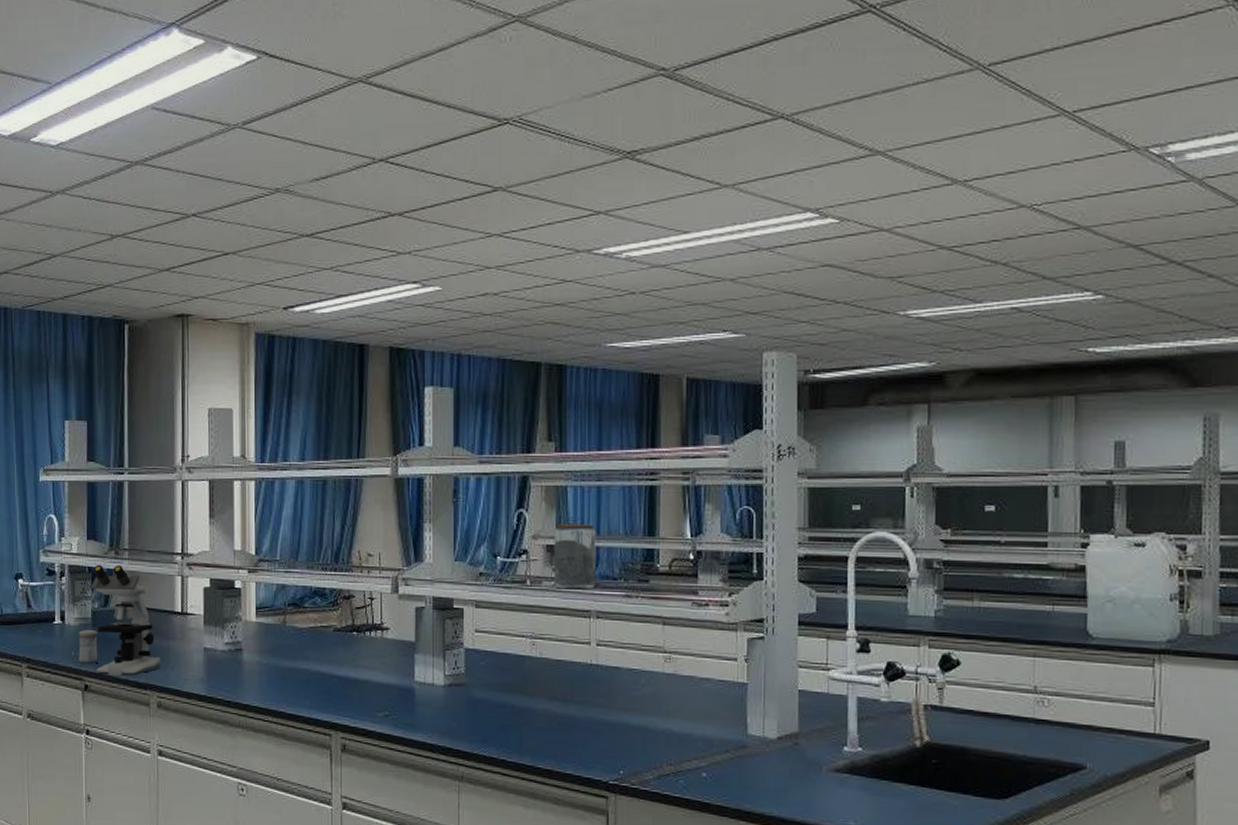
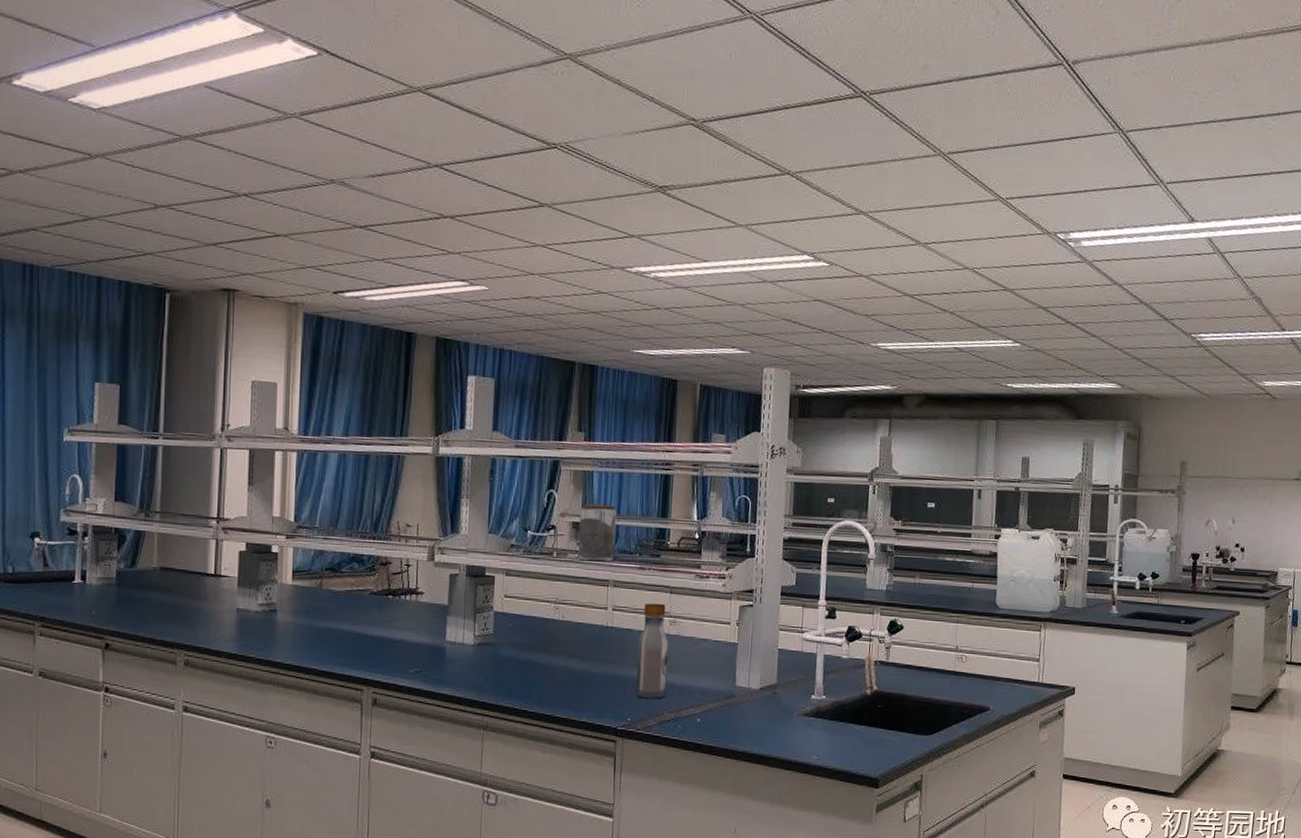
salt shaker: present [77,630,98,665] -> none [98,589,122,624]
microscope: present [90,564,161,677] -> none [116,526,191,636]
beverage bottle: none [627,636,665,749] -> present [635,603,669,699]

